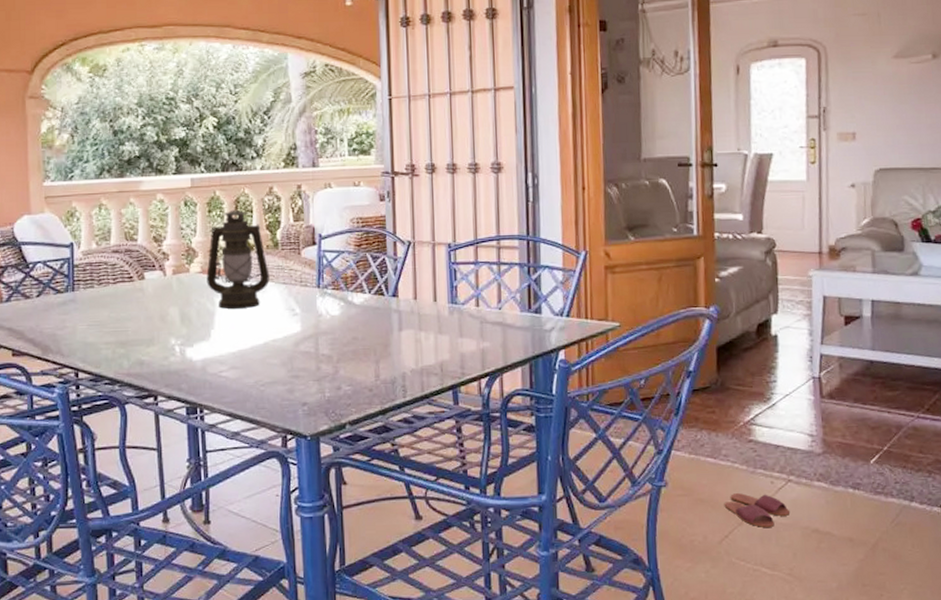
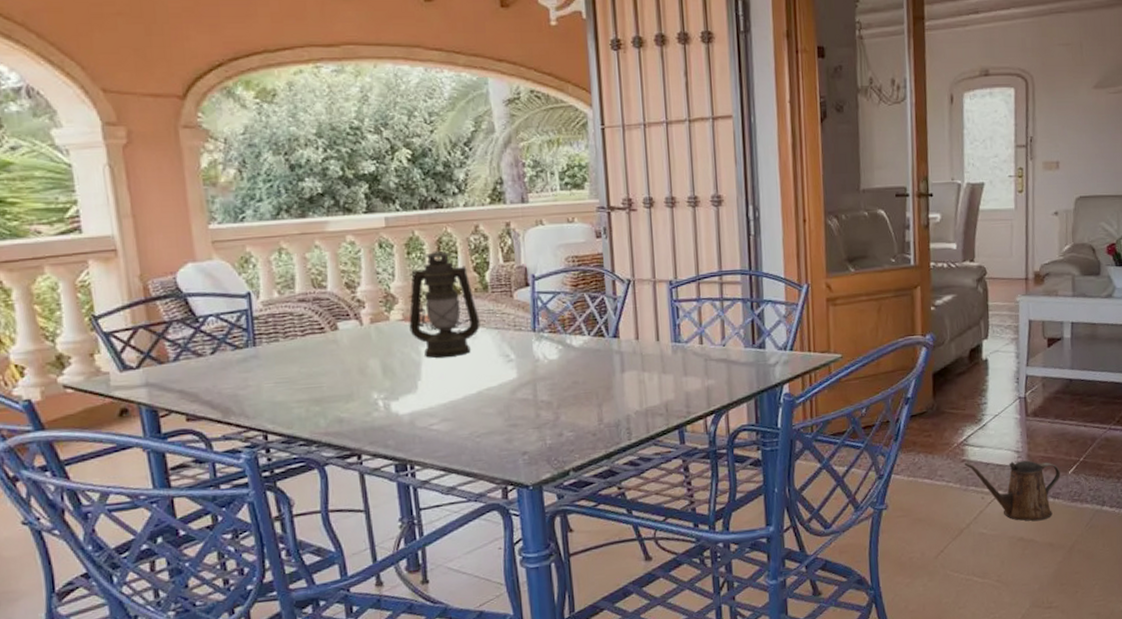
slippers: present [724,493,789,527] -> none [940,509,998,540]
watering can: none [751,443,861,513] -> present [964,460,1060,521]

